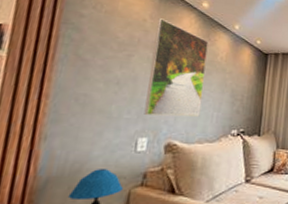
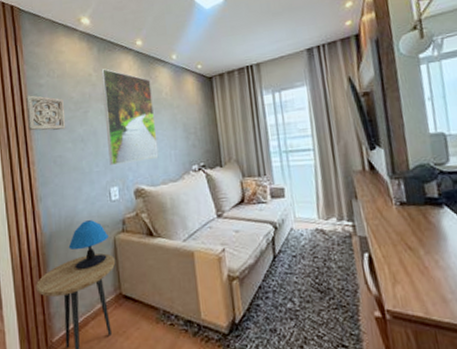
wall ornament: none [51,21,106,68] -> present [25,95,66,131]

